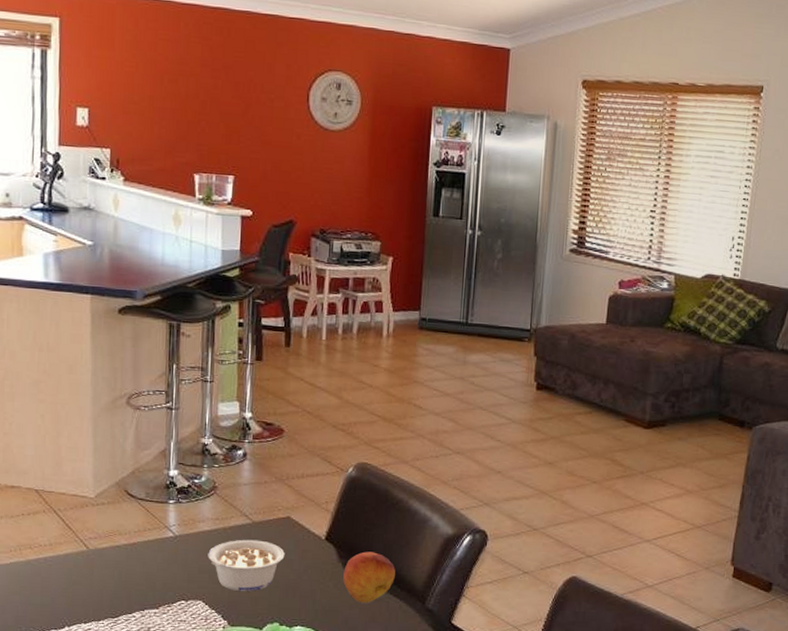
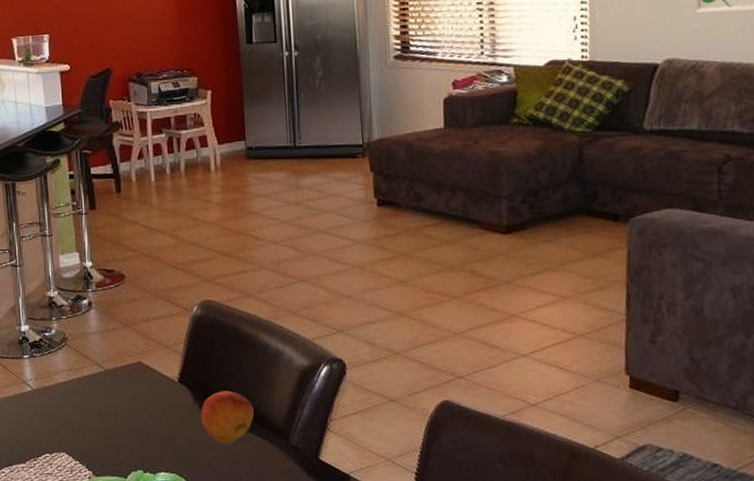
legume: present [208,539,285,591] -> none [66,387,140,440]

